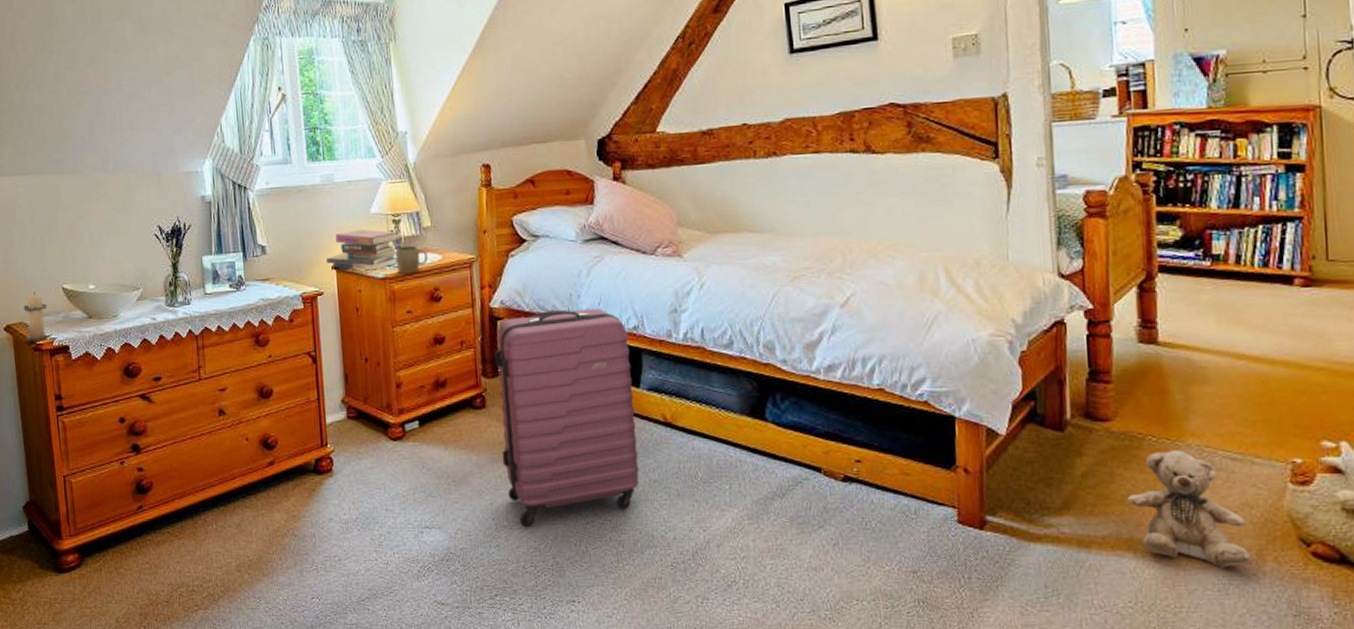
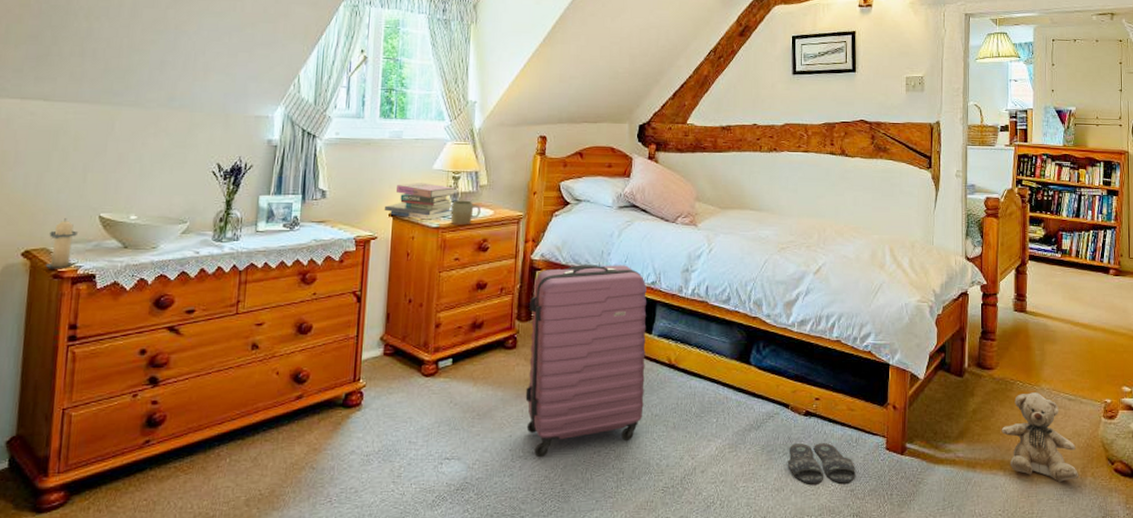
slippers: none [824,514,918,563] -> present [787,443,856,484]

